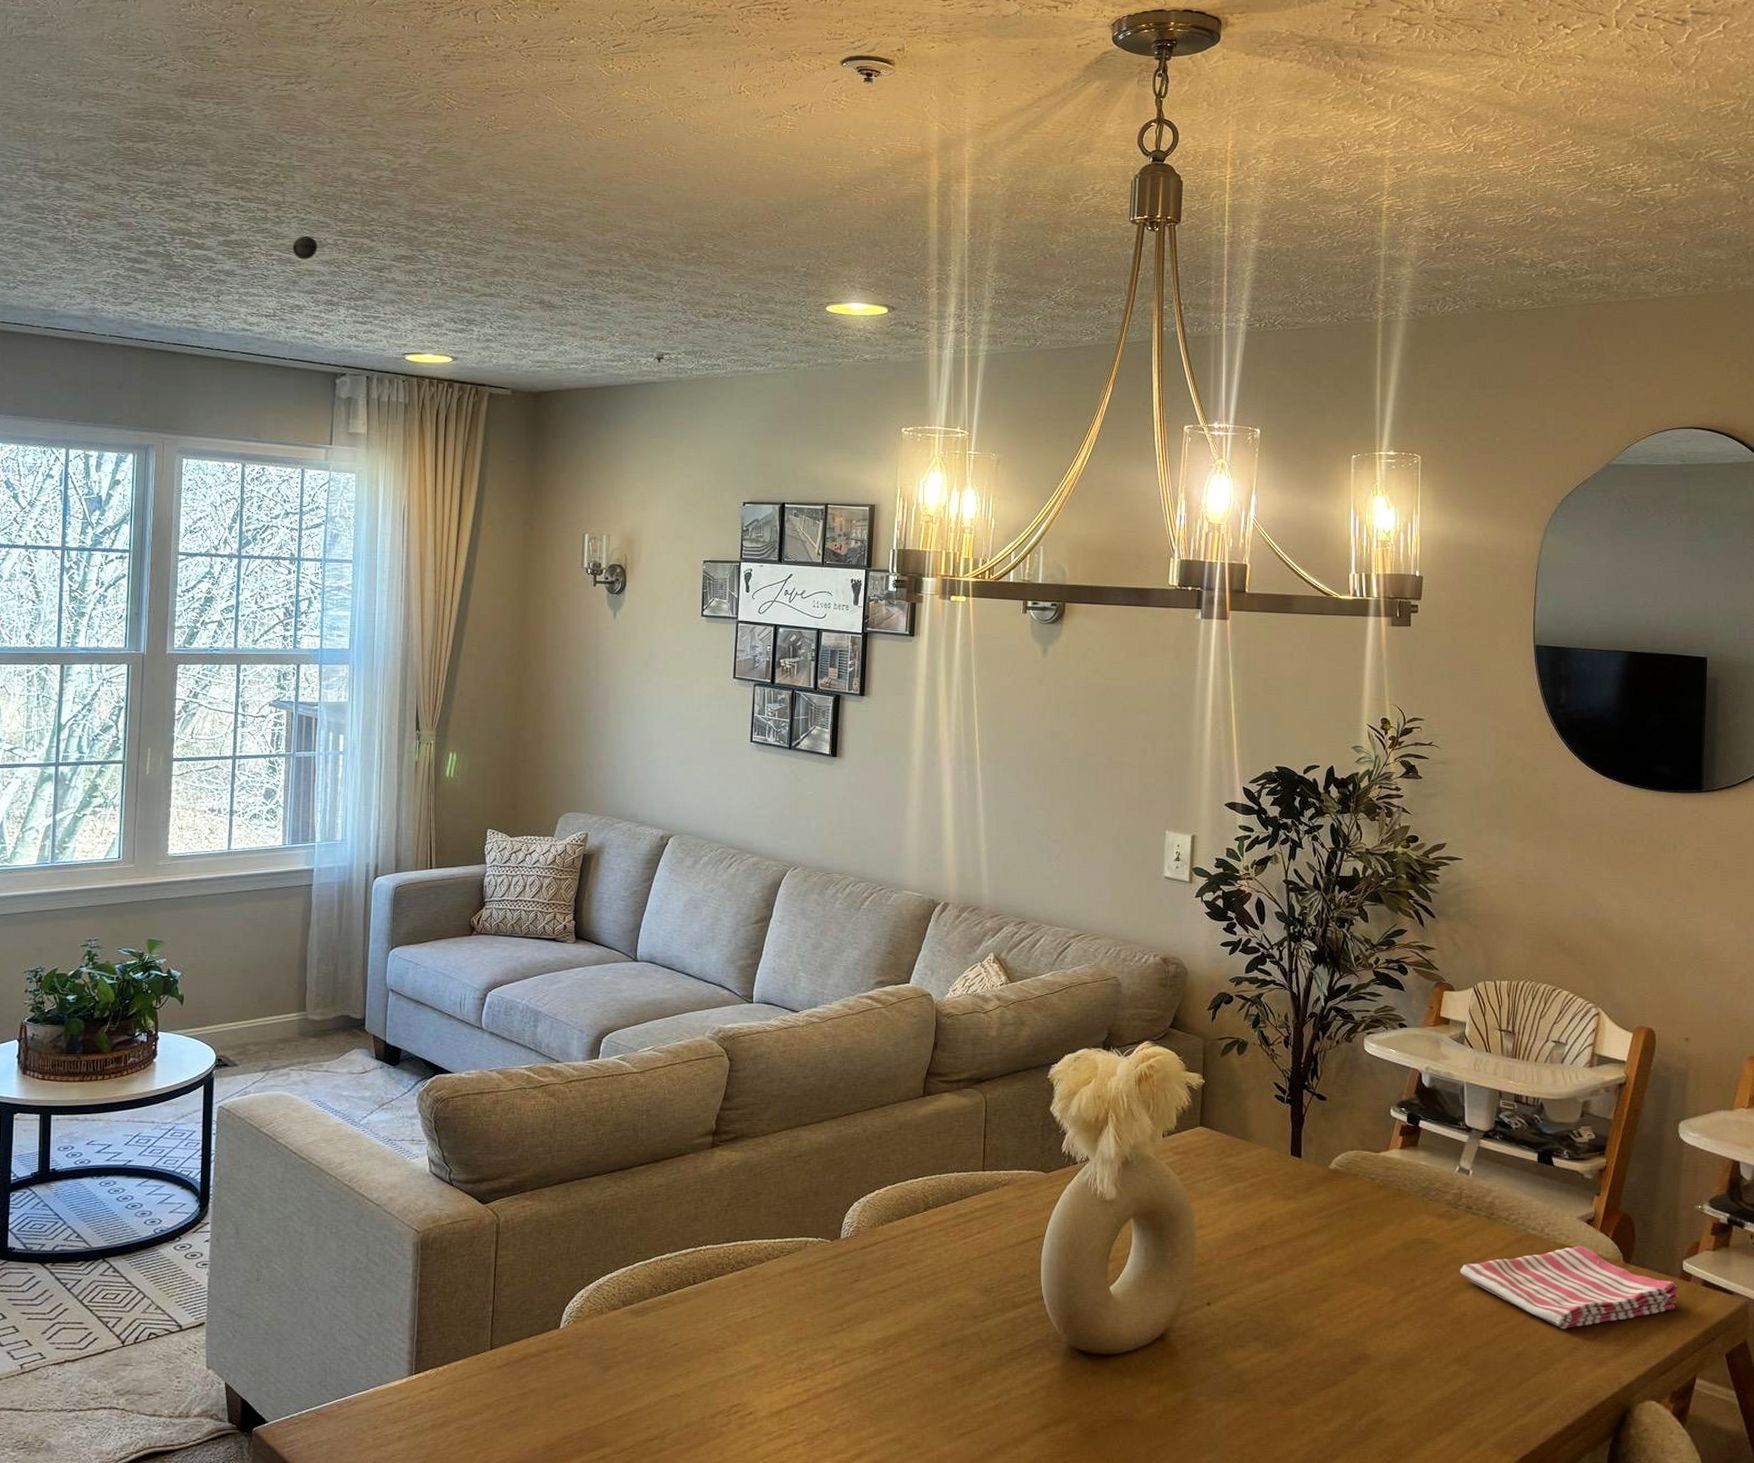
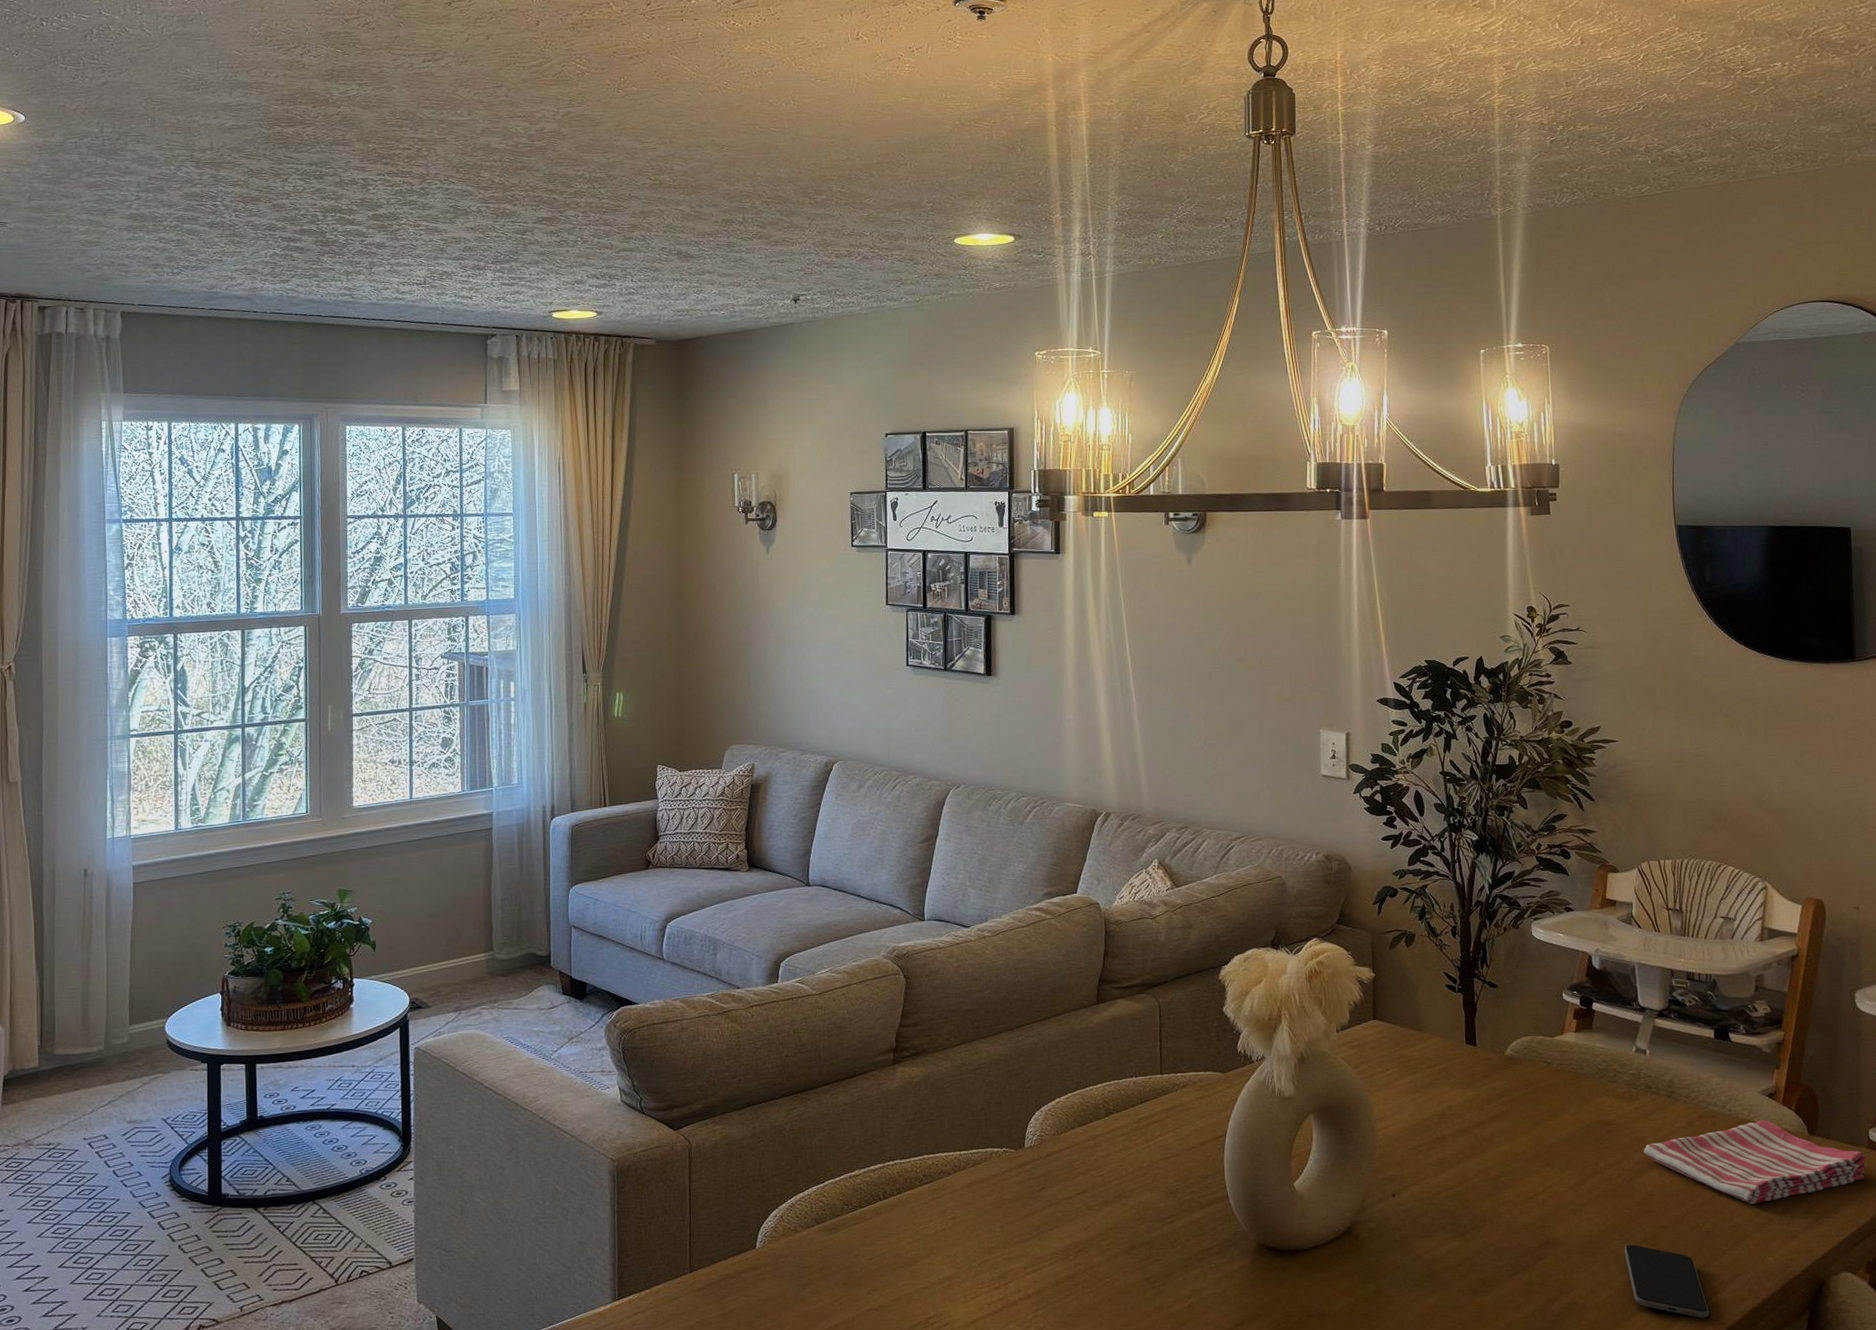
smoke detector: present [292,236,318,259] -> none [438,205,462,228]
smartphone: none [1434,1363,1514,1440] -> present [1623,1244,1709,1318]

